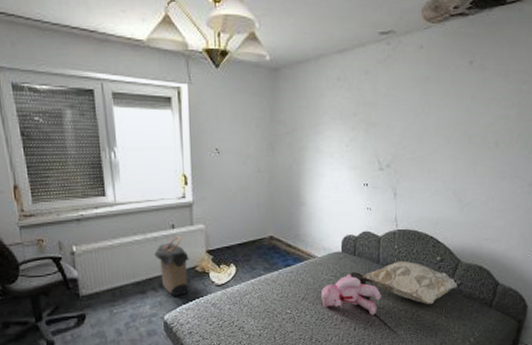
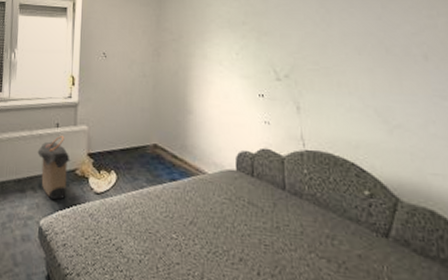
stuffed bear: present [320,272,381,315] -> none [212,197,292,258]
decorative pillow: present [363,260,464,304] -> none [265,189,411,255]

